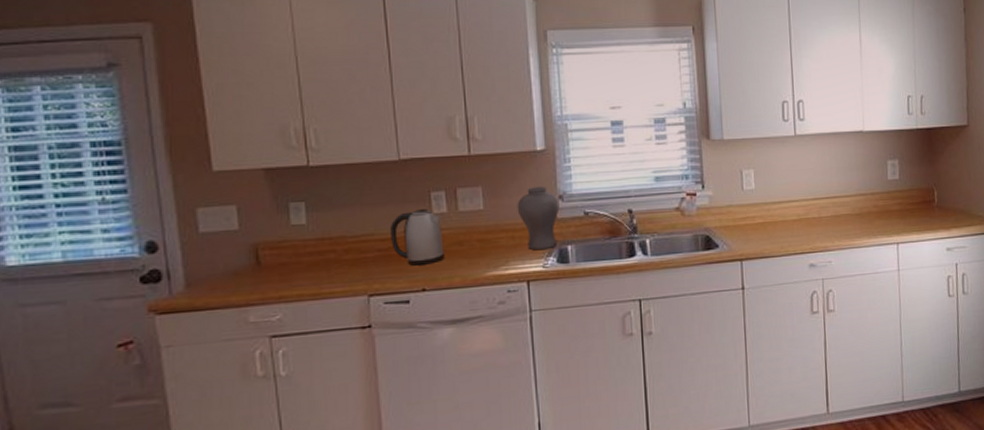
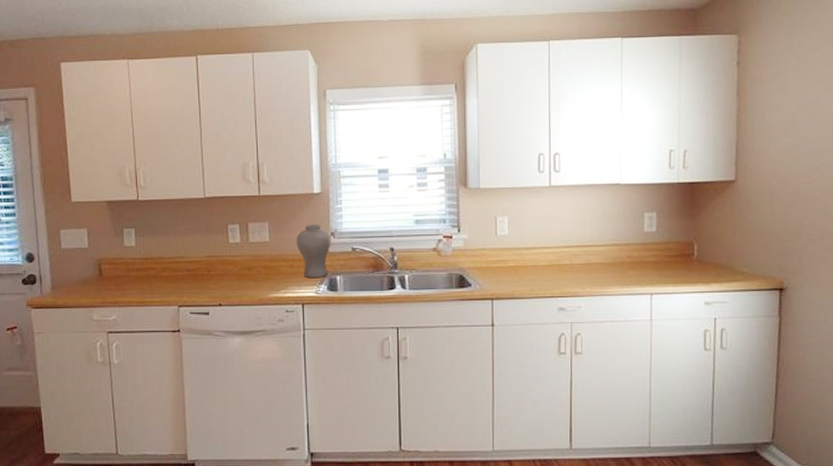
kettle: present [391,209,444,266] -> none [197,239,237,285]

